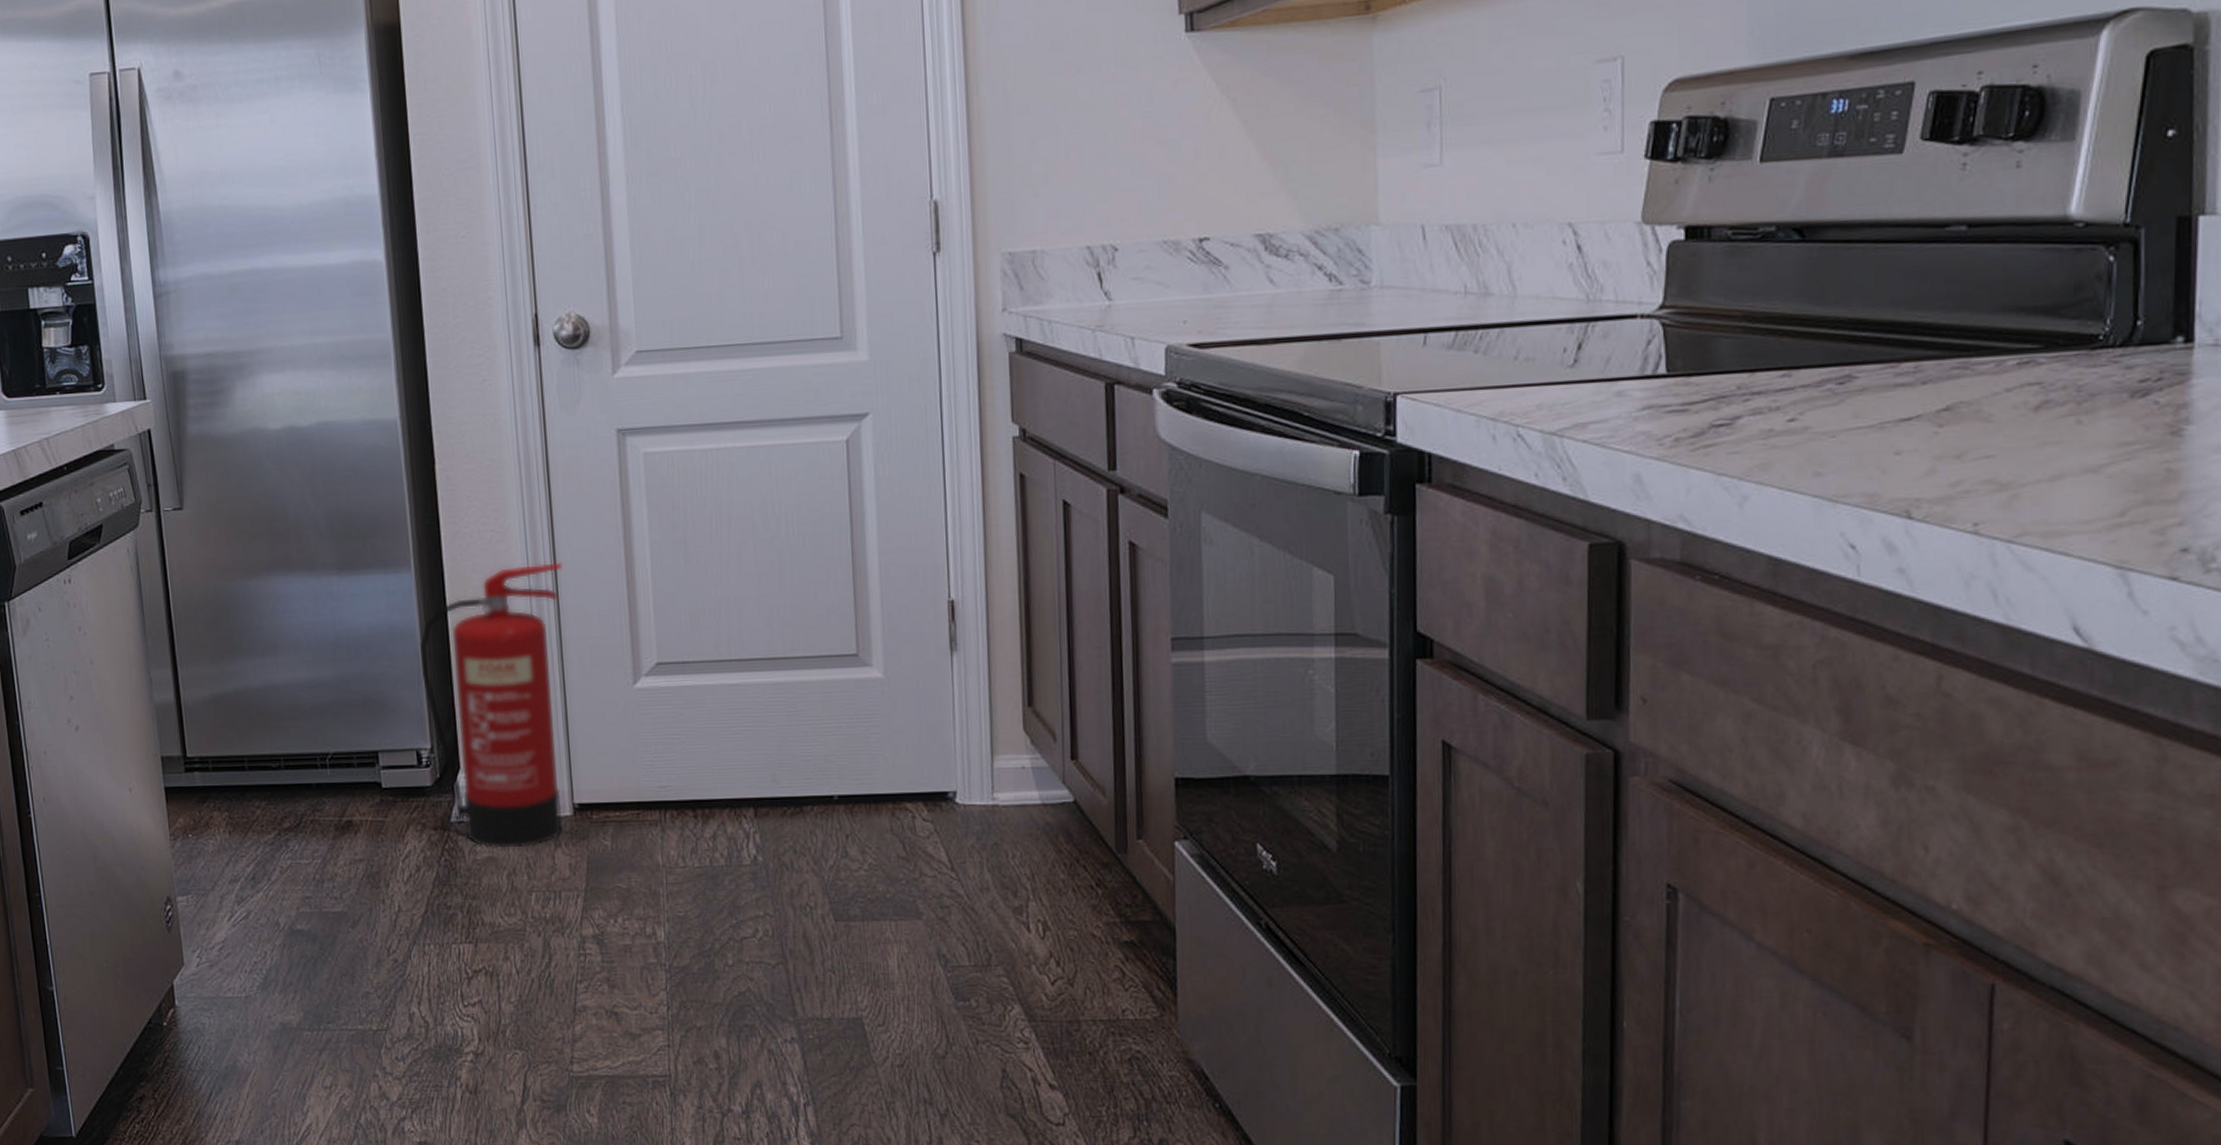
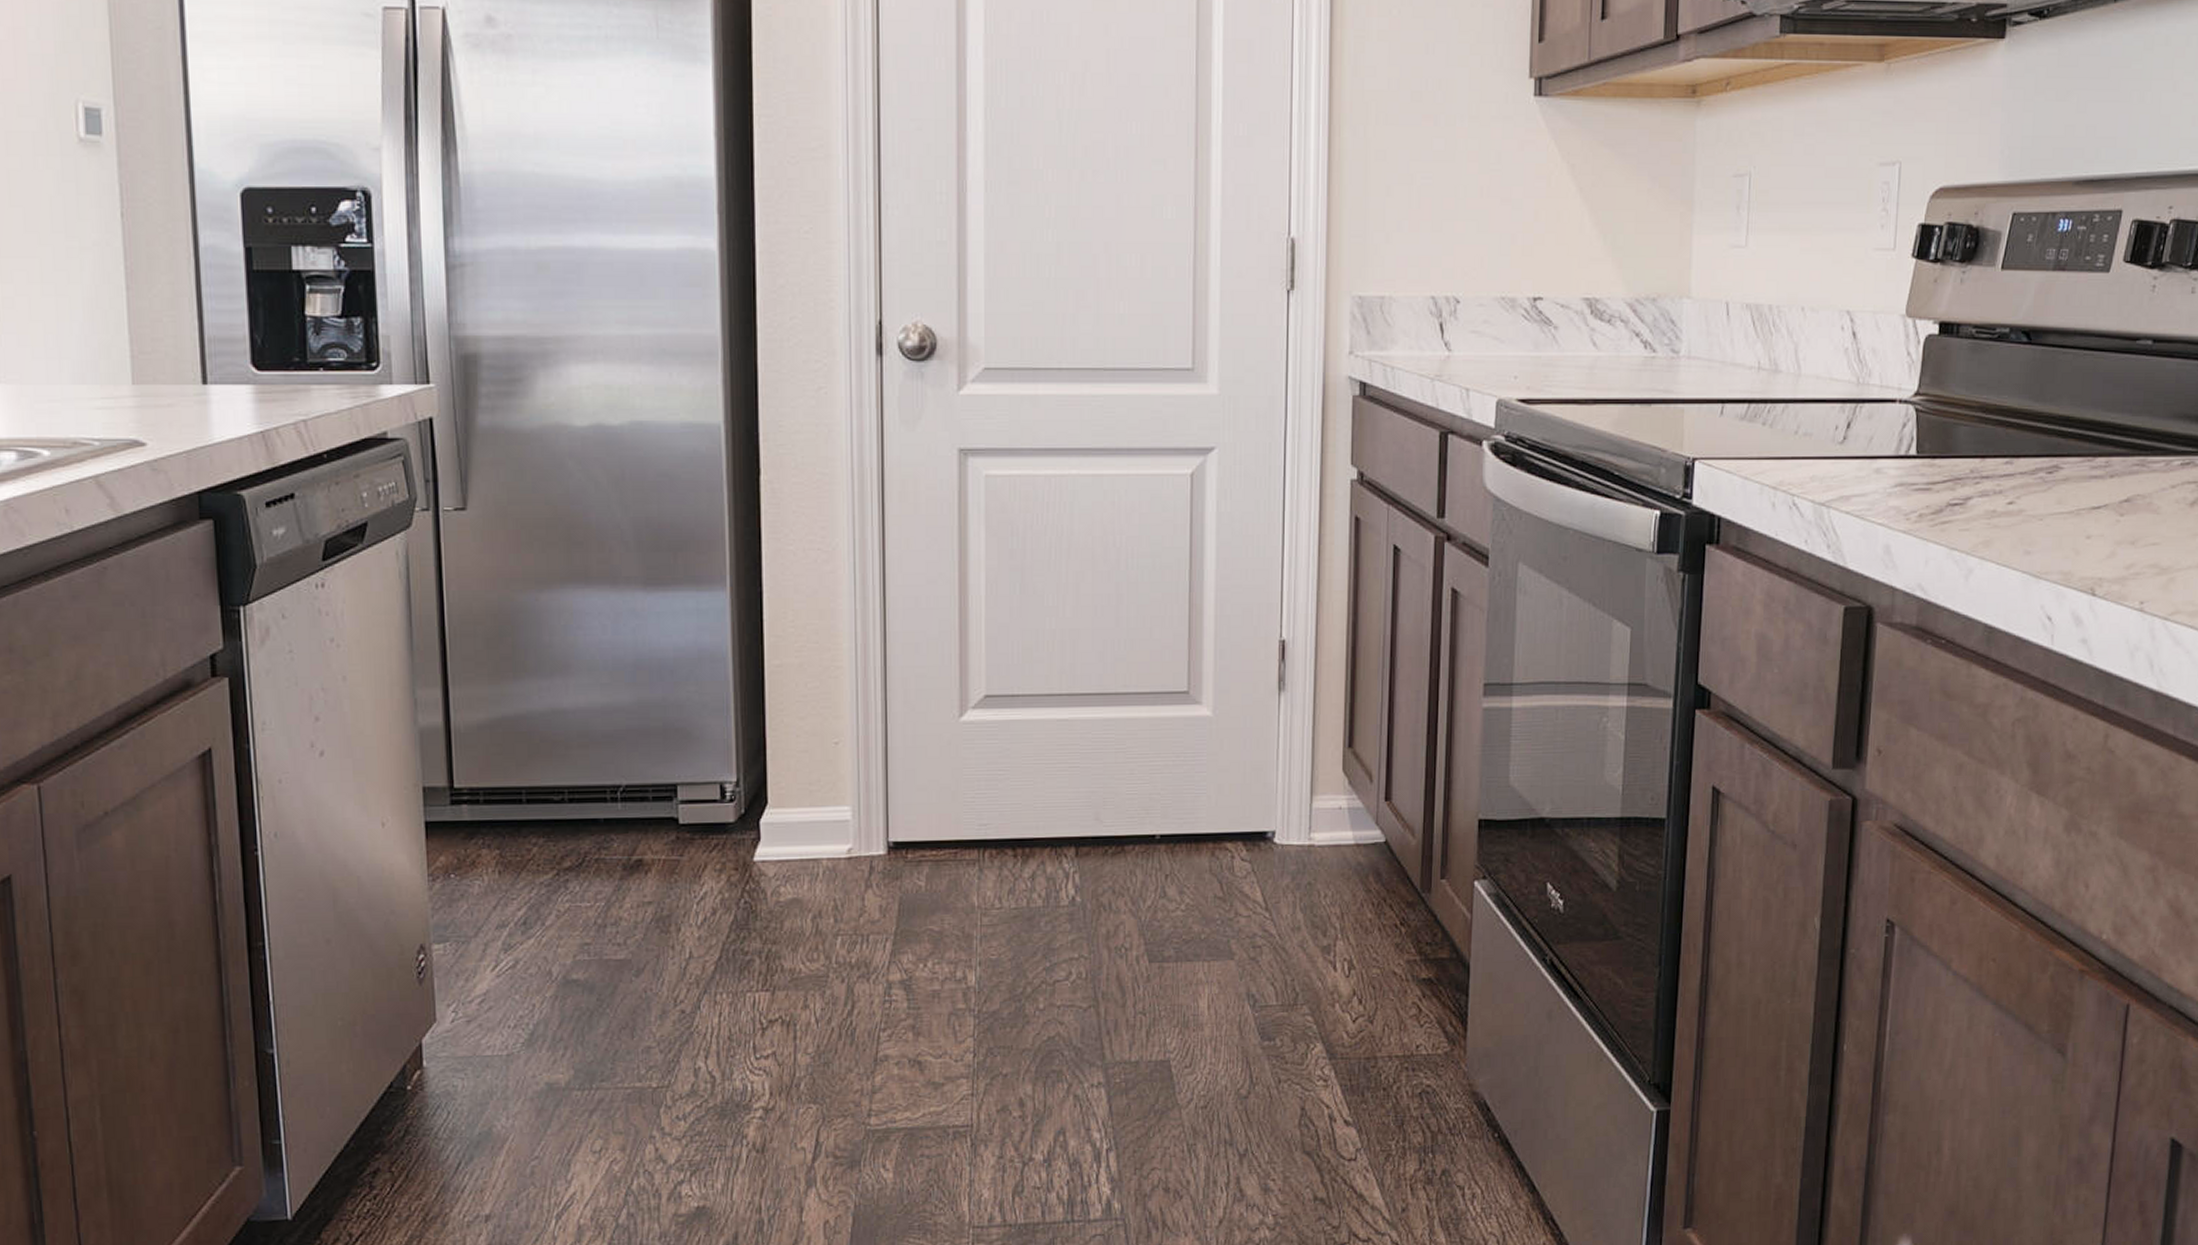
fire extinguisher: present [418,561,563,850] -> none [730,585,893,891]

